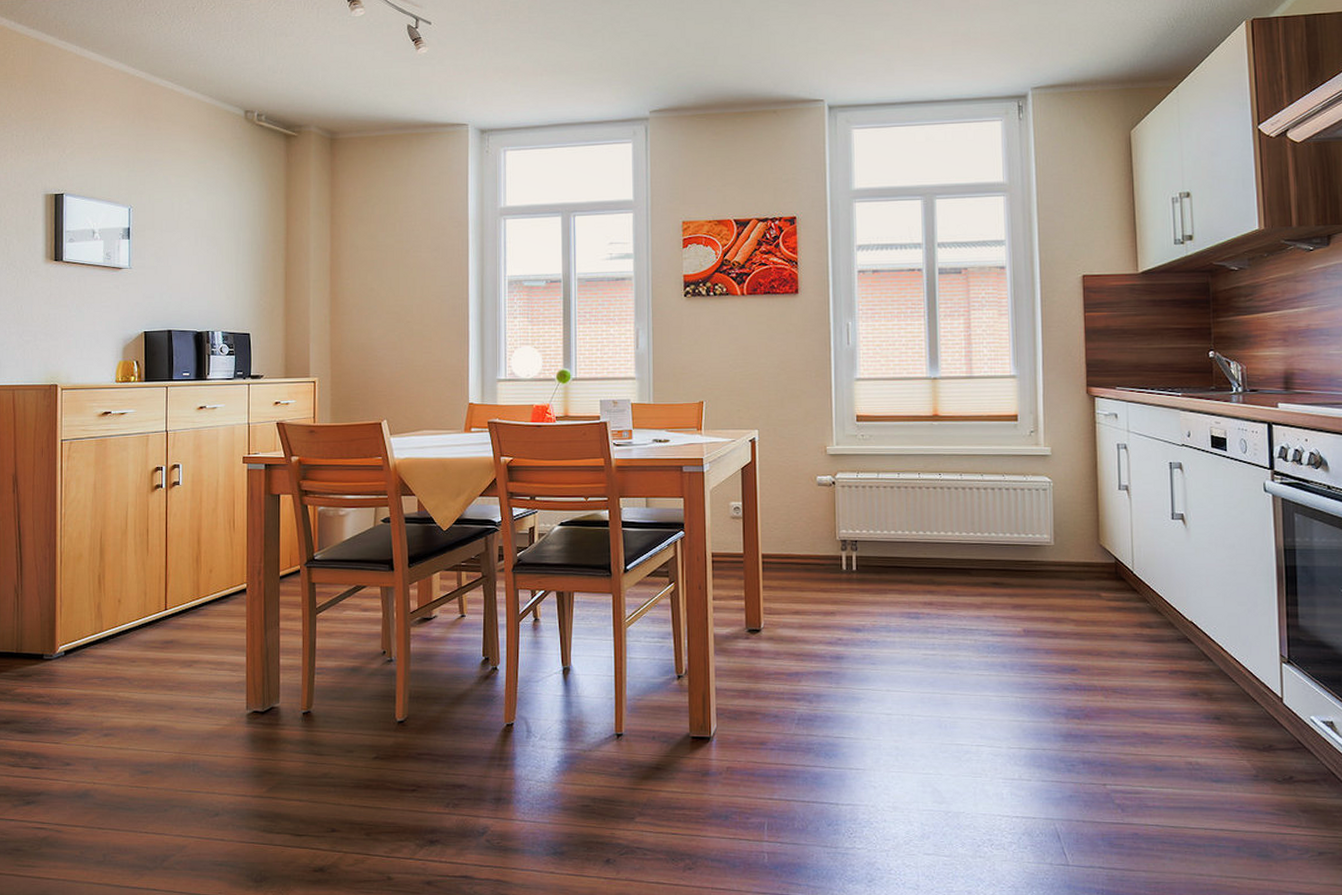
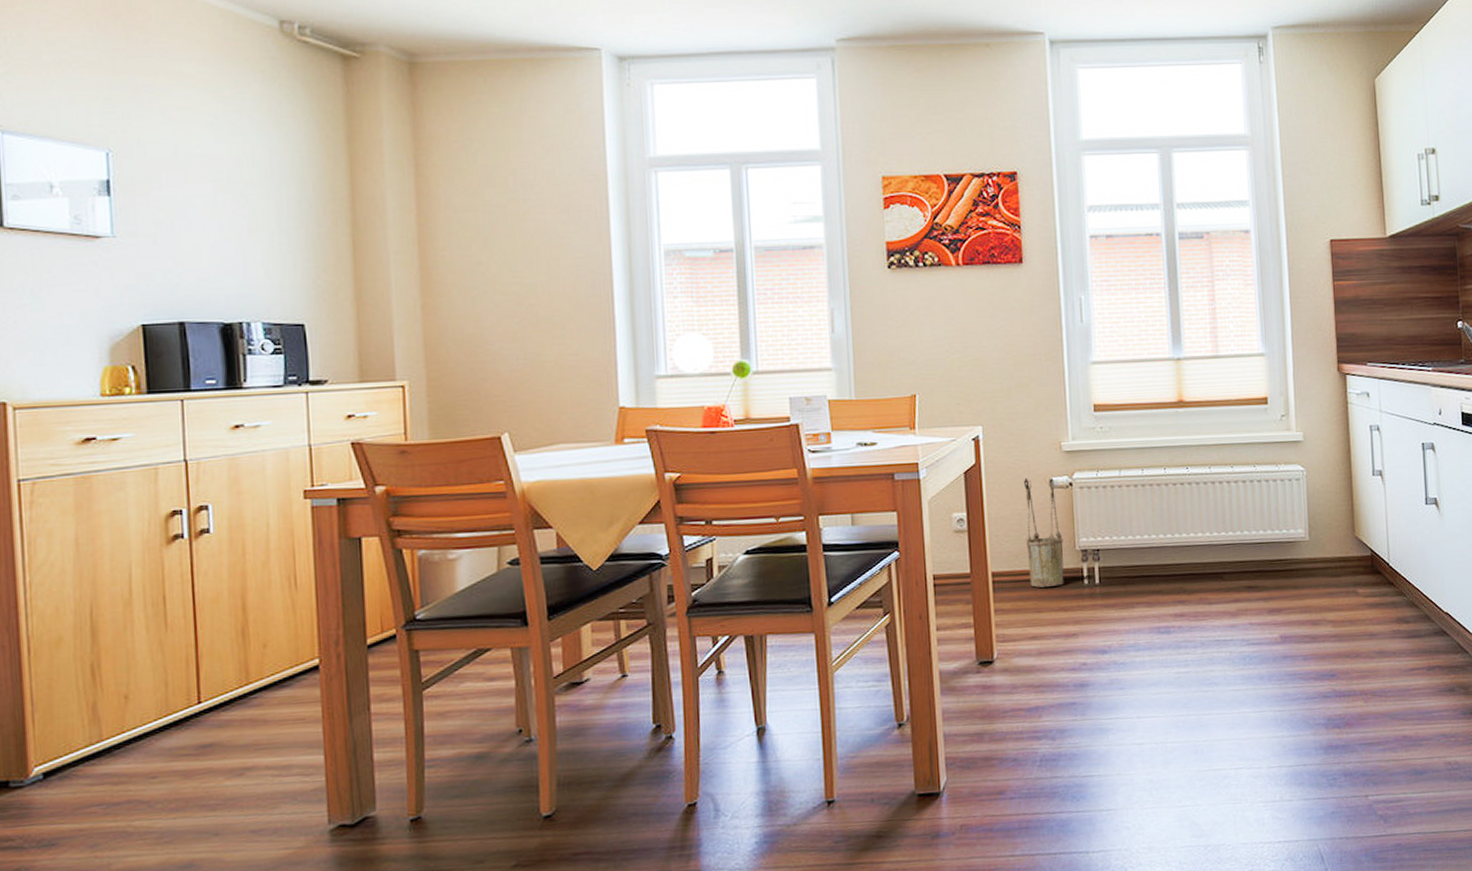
bucket: none [793,476,825,570] -> present [1024,478,1064,588]

